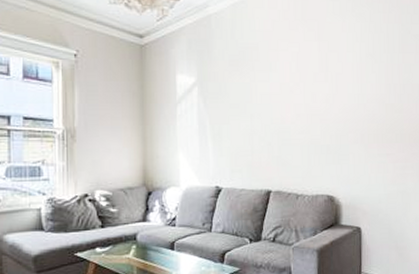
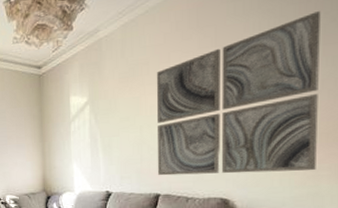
wall art: none [266,22,403,170] -> present [156,11,321,176]

